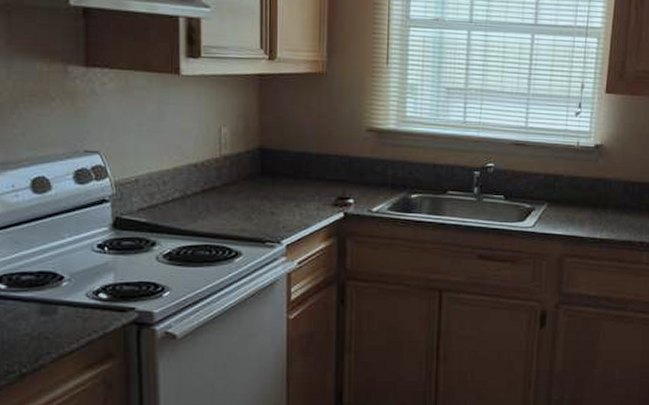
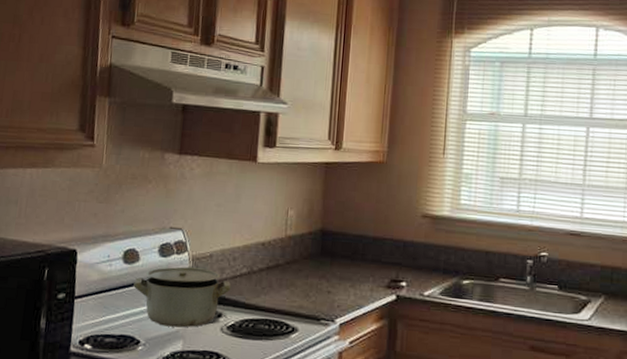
saucepan: none [48,194,164,259] -> present [133,267,232,328]

